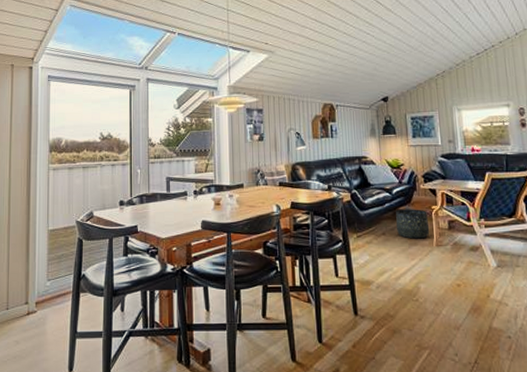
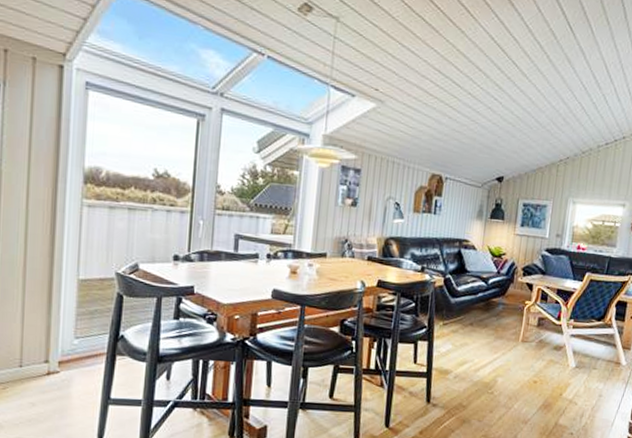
basket: present [396,209,430,239] -> none [485,300,520,333]

